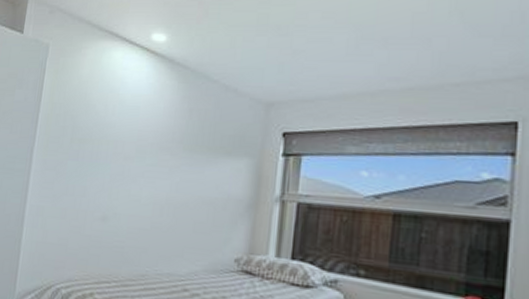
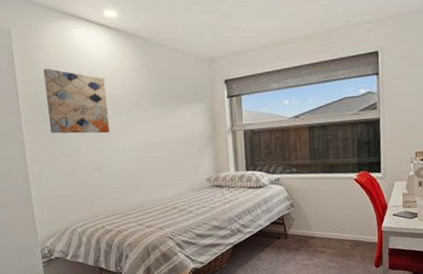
wall art: none [62,92,136,177] -> present [43,68,110,134]

